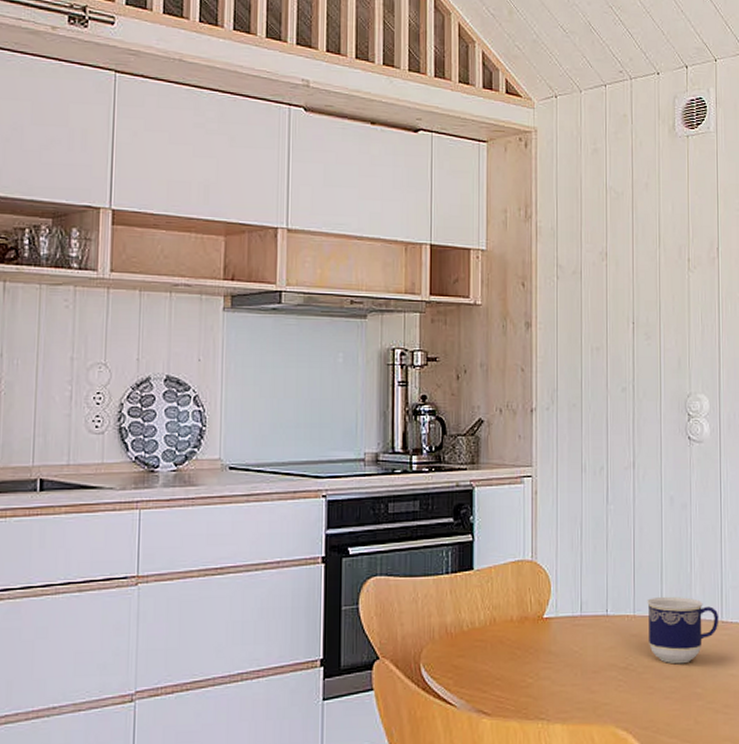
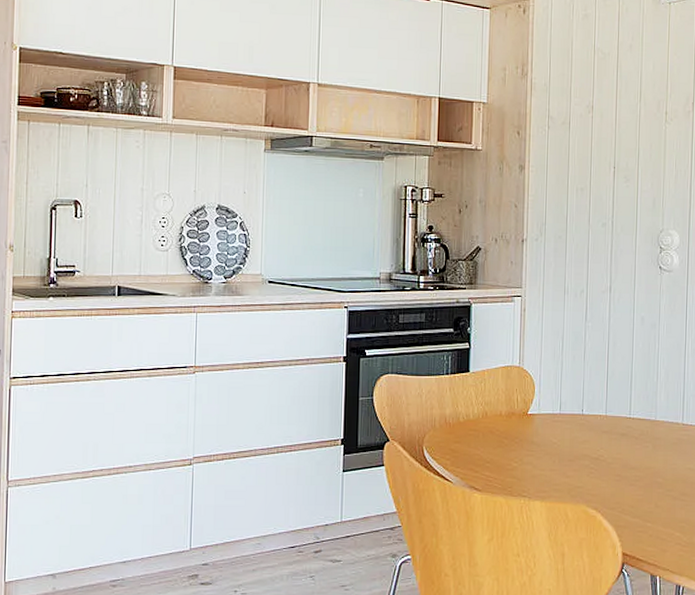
cup: present [647,596,719,664] -> none [618,400,681,458]

